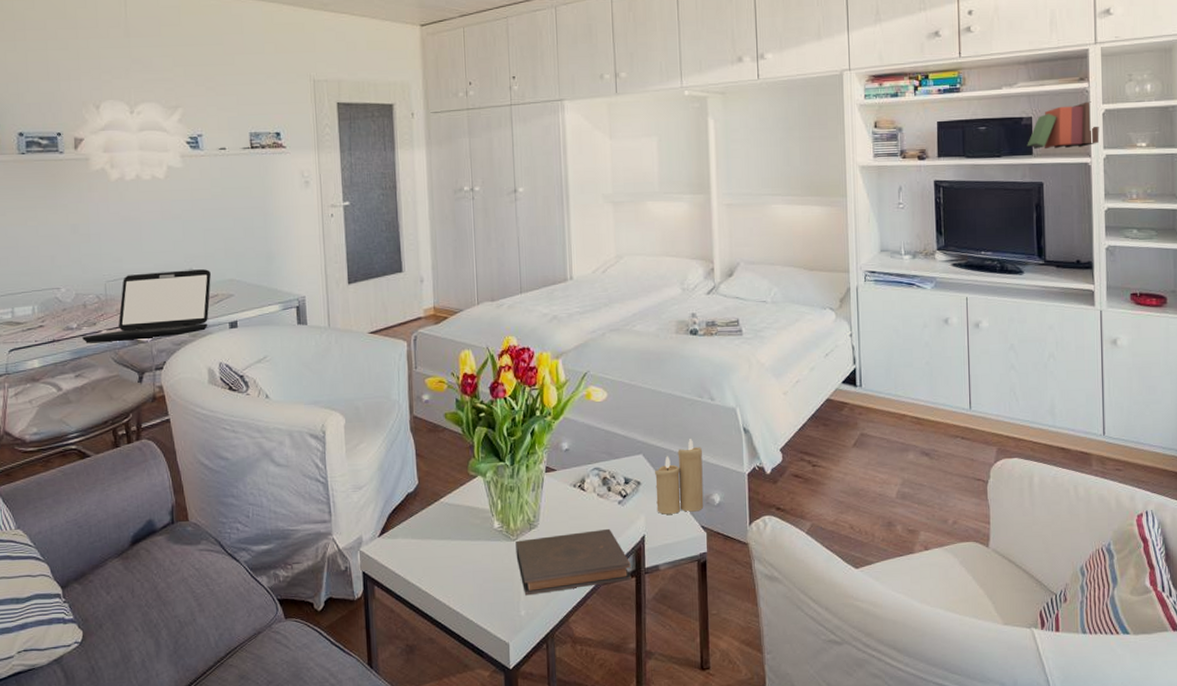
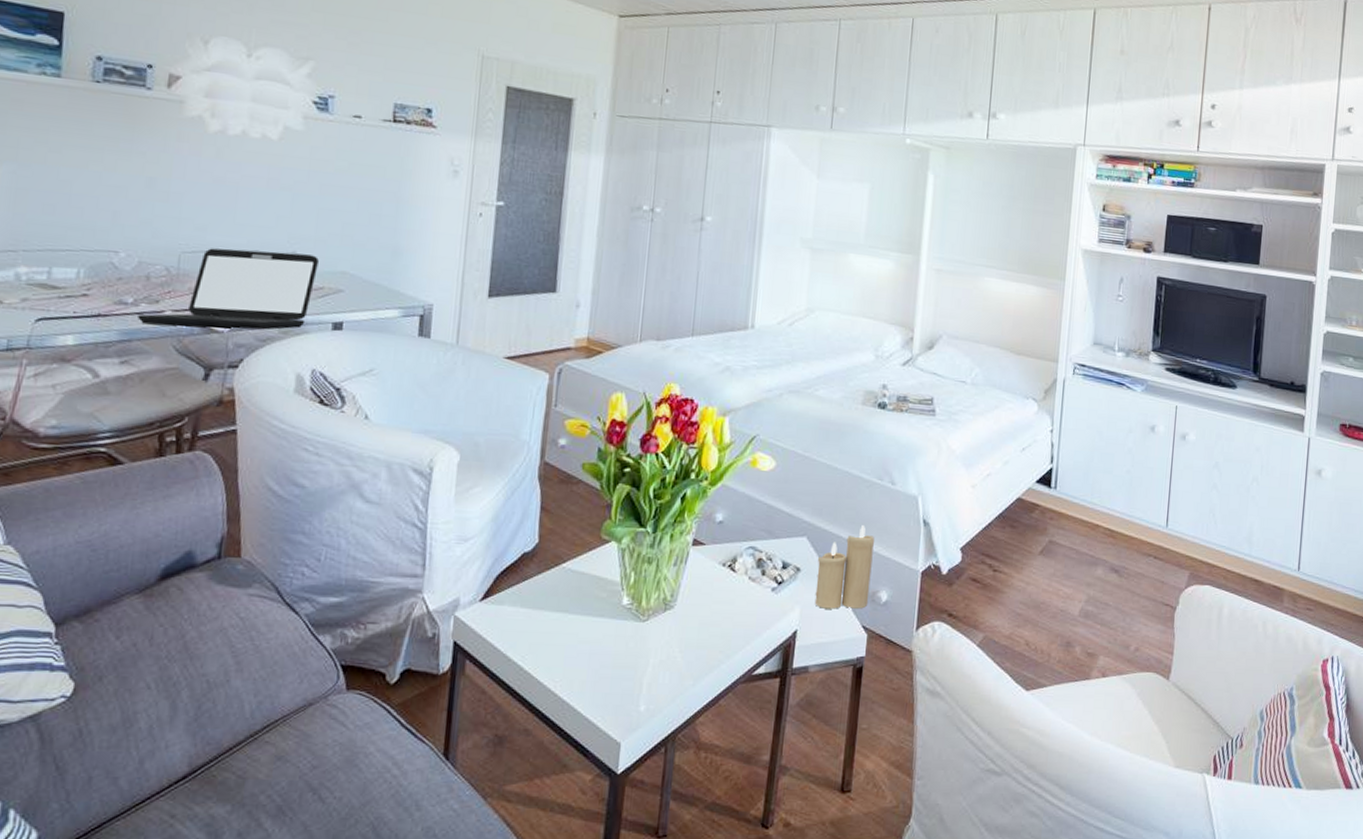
book: present [515,528,631,596] -> none [644,618,777,688]
books: present [1027,101,1100,149] -> none [1254,218,1327,265]

